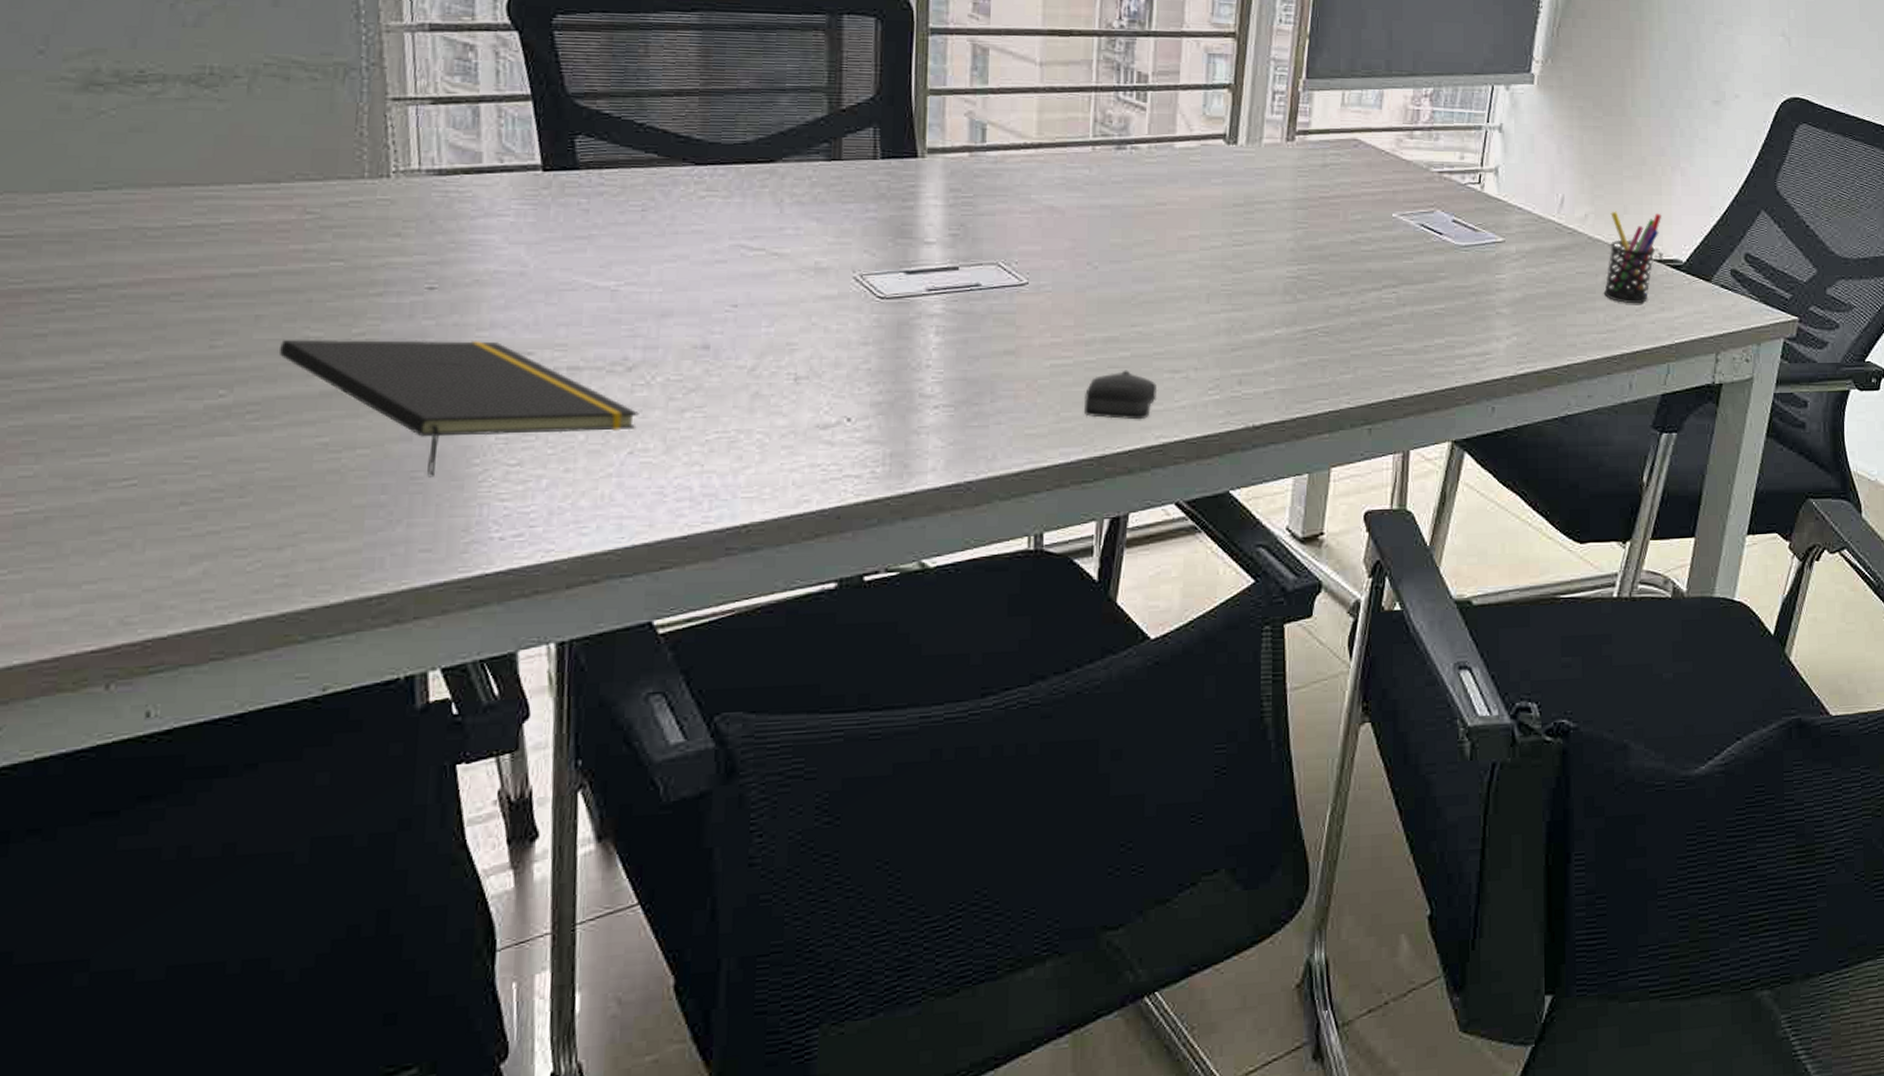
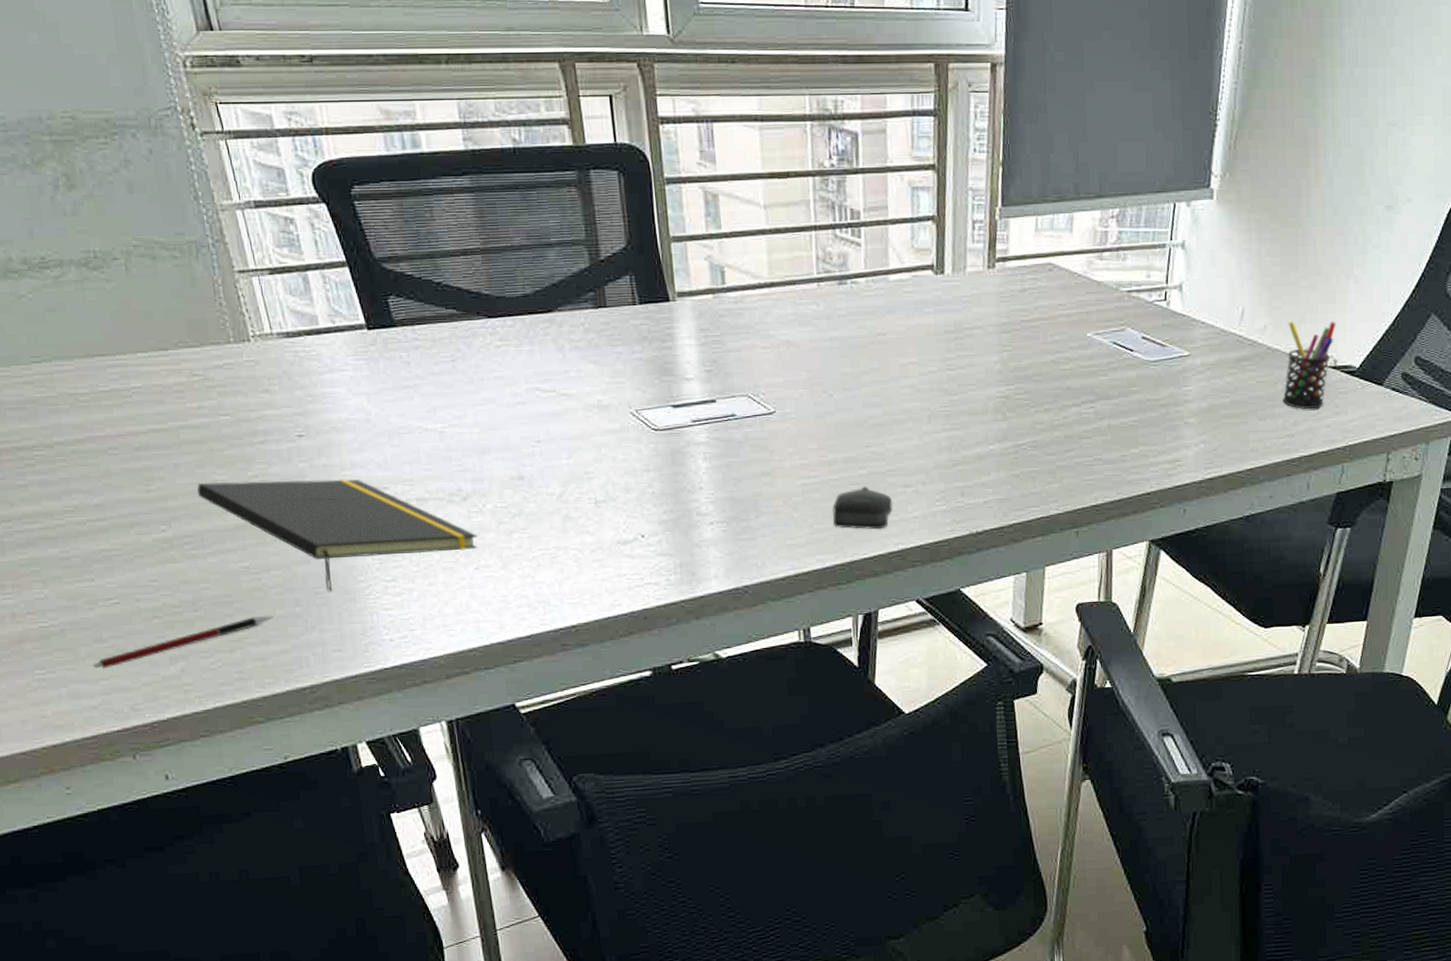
pen: none [78,504,348,569] -> present [93,615,274,669]

